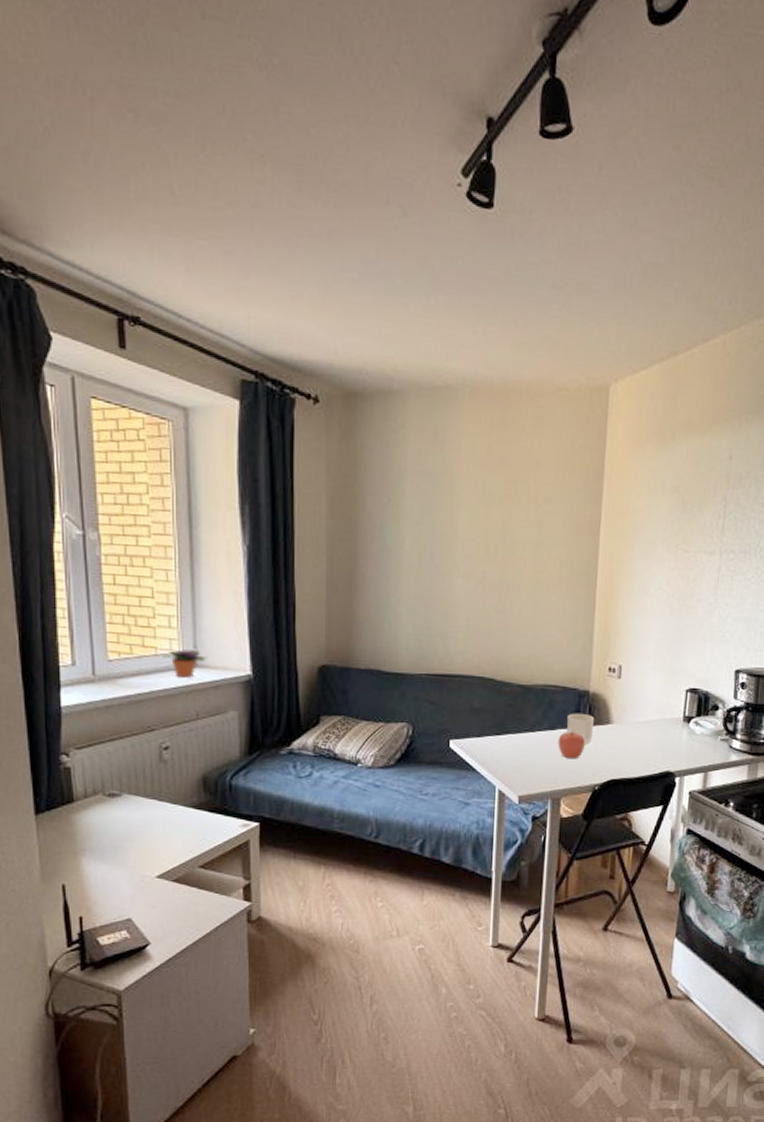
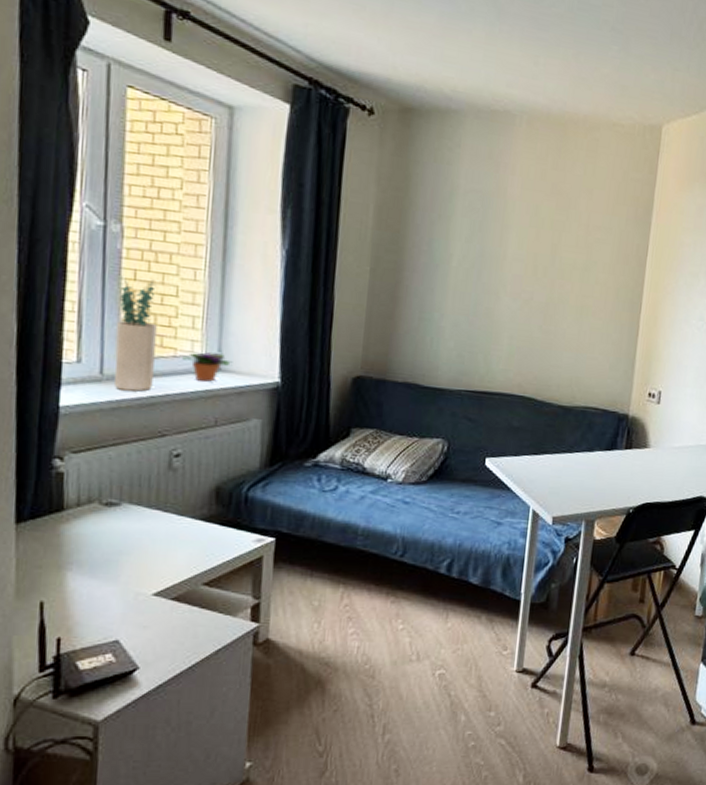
vase: none [103,583,139,690] -> present [114,279,157,392]
fruit: present [557,728,586,758] -> none [594,451,623,481]
mug: present [566,713,595,746] -> none [604,436,633,469]

